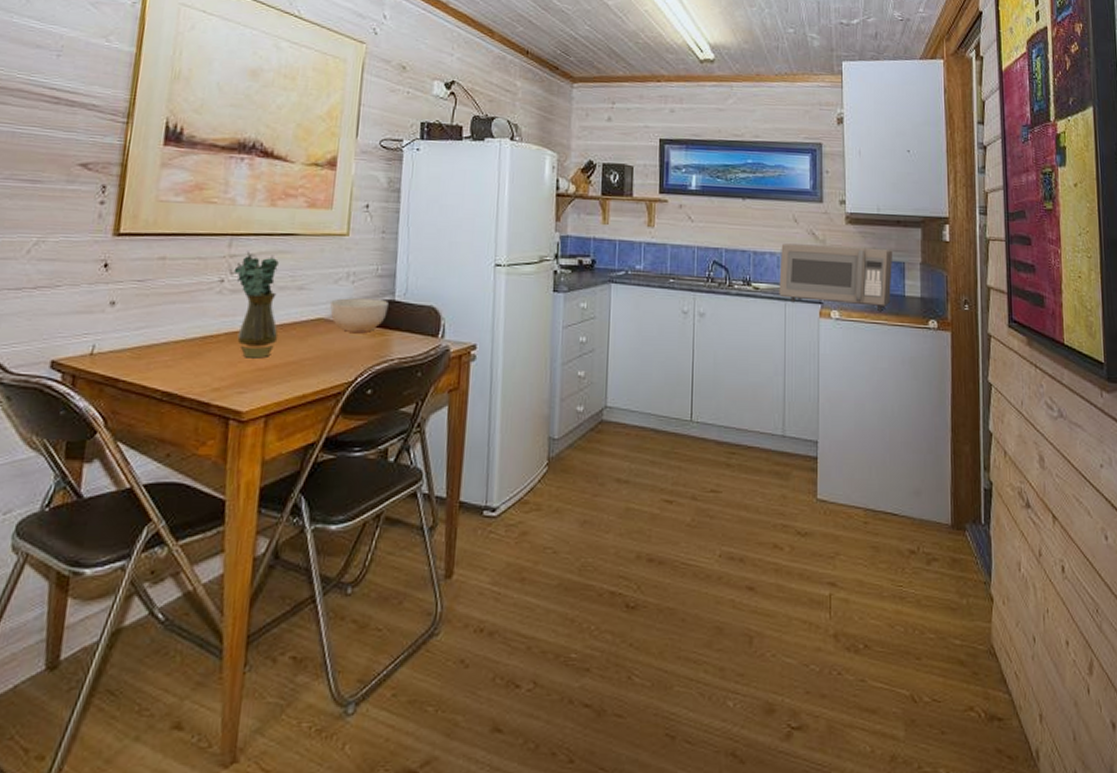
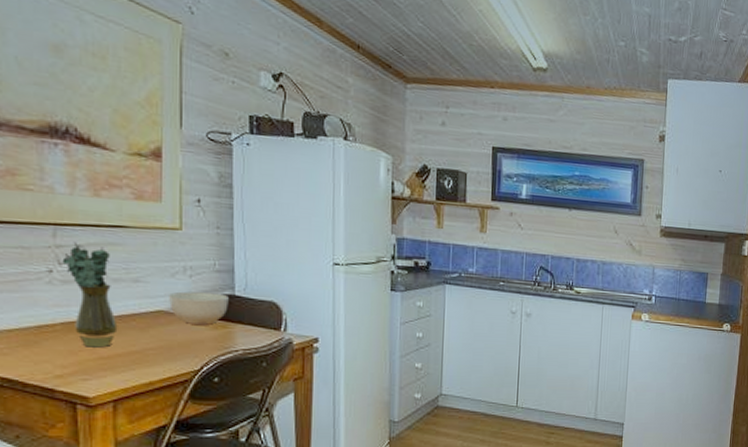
microwave: present [779,243,893,311] -> none [598,252,699,315]

